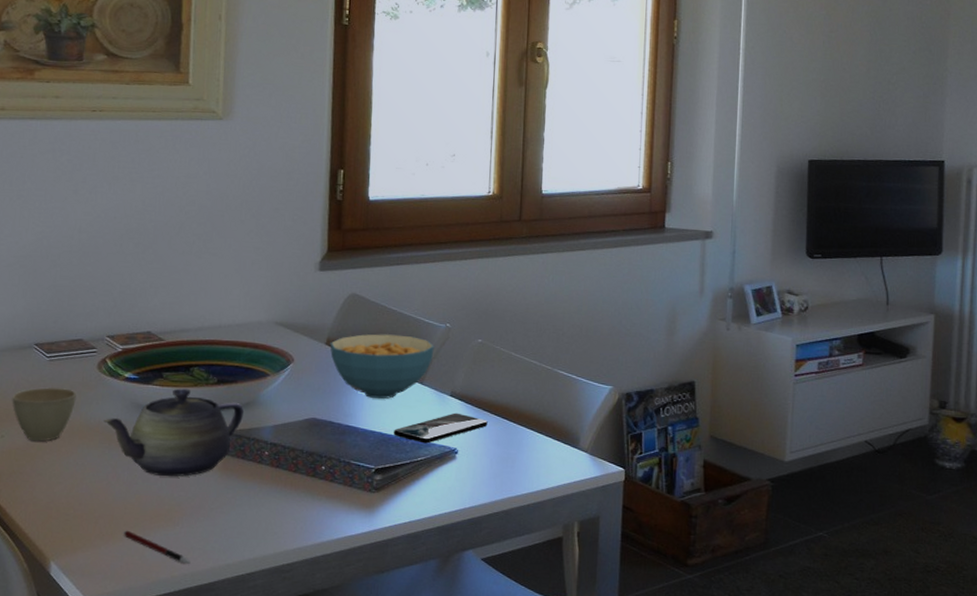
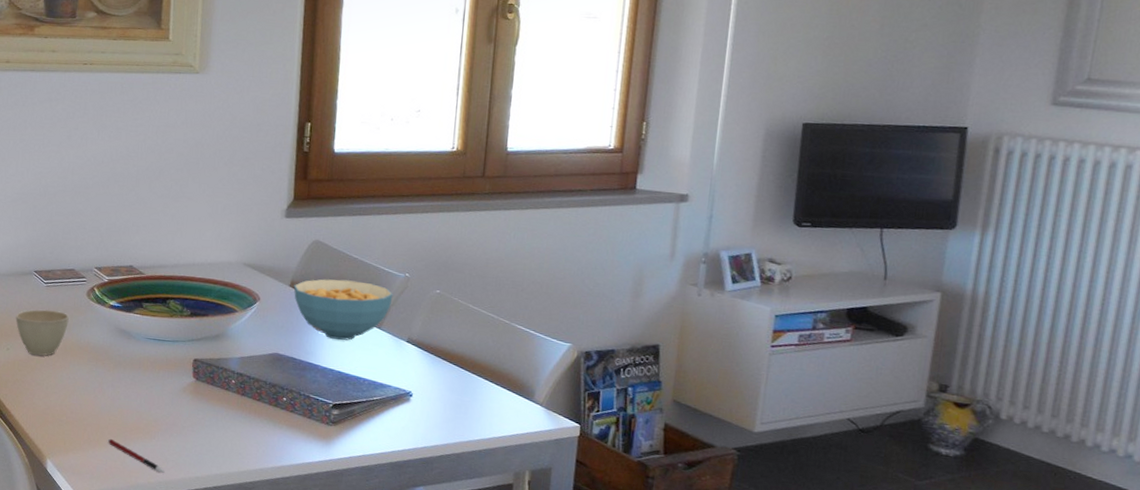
teapot: present [104,388,245,477] -> none [92,318,214,397]
smartphone: present [394,413,488,444] -> none [351,358,443,385]

